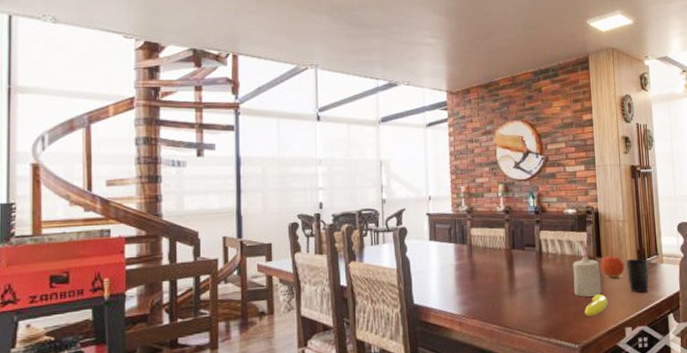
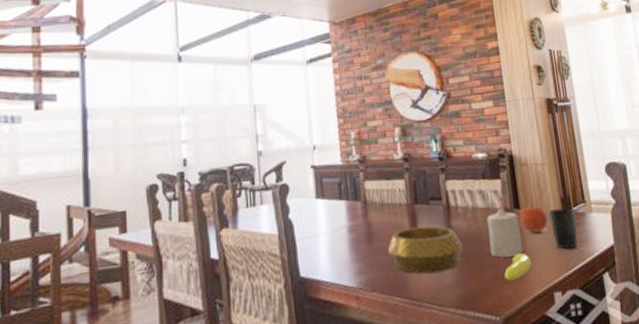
decorative bowl: none [488,268,551,307] -> present [388,226,463,274]

